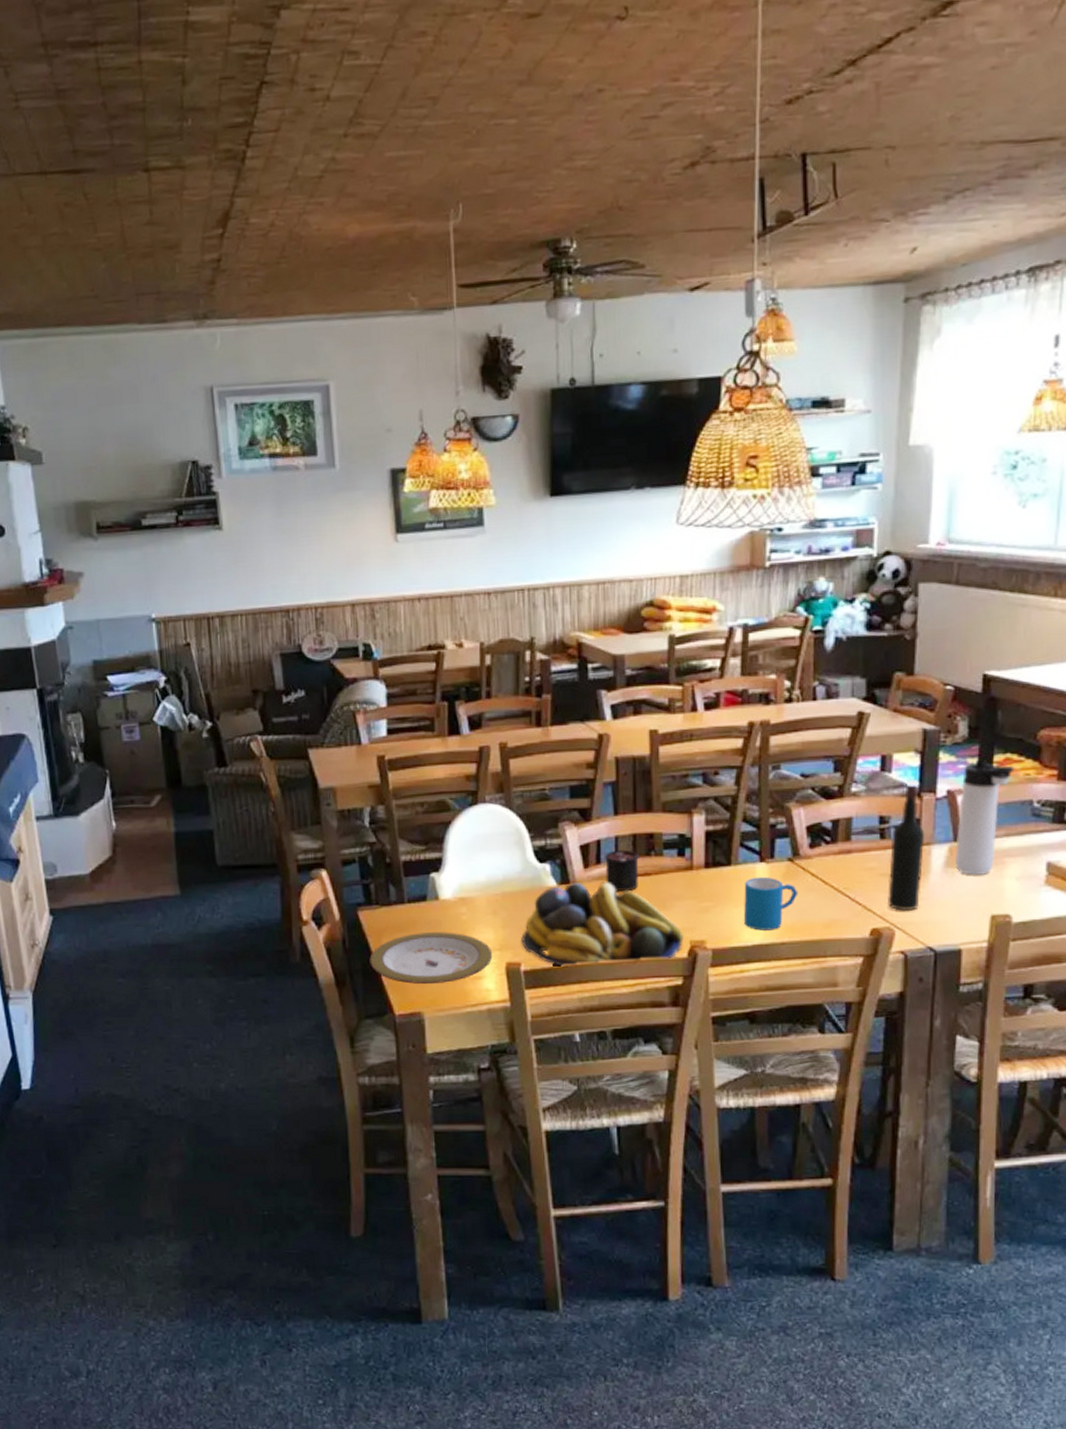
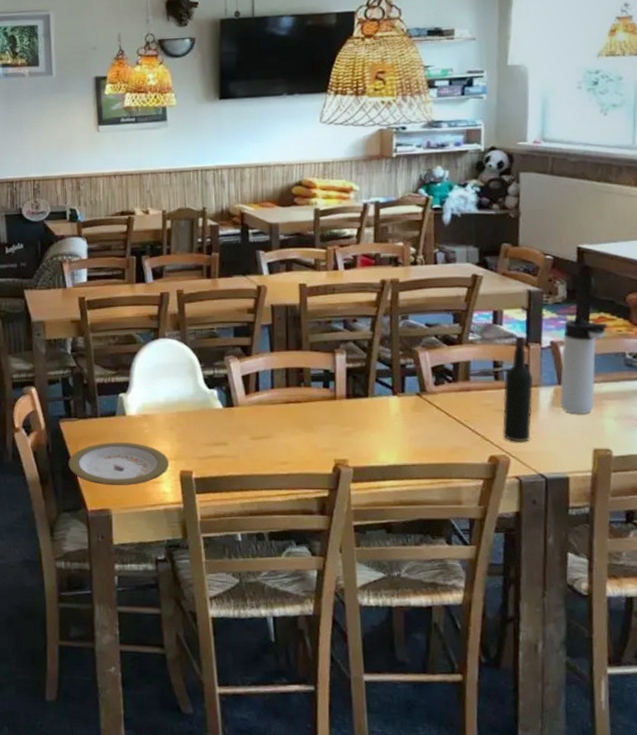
fruit bowl: present [521,882,684,968] -> none [193,406,329,477]
candle: present [605,839,640,891] -> none [263,372,292,415]
mug: present [743,876,799,931] -> none [379,408,426,453]

